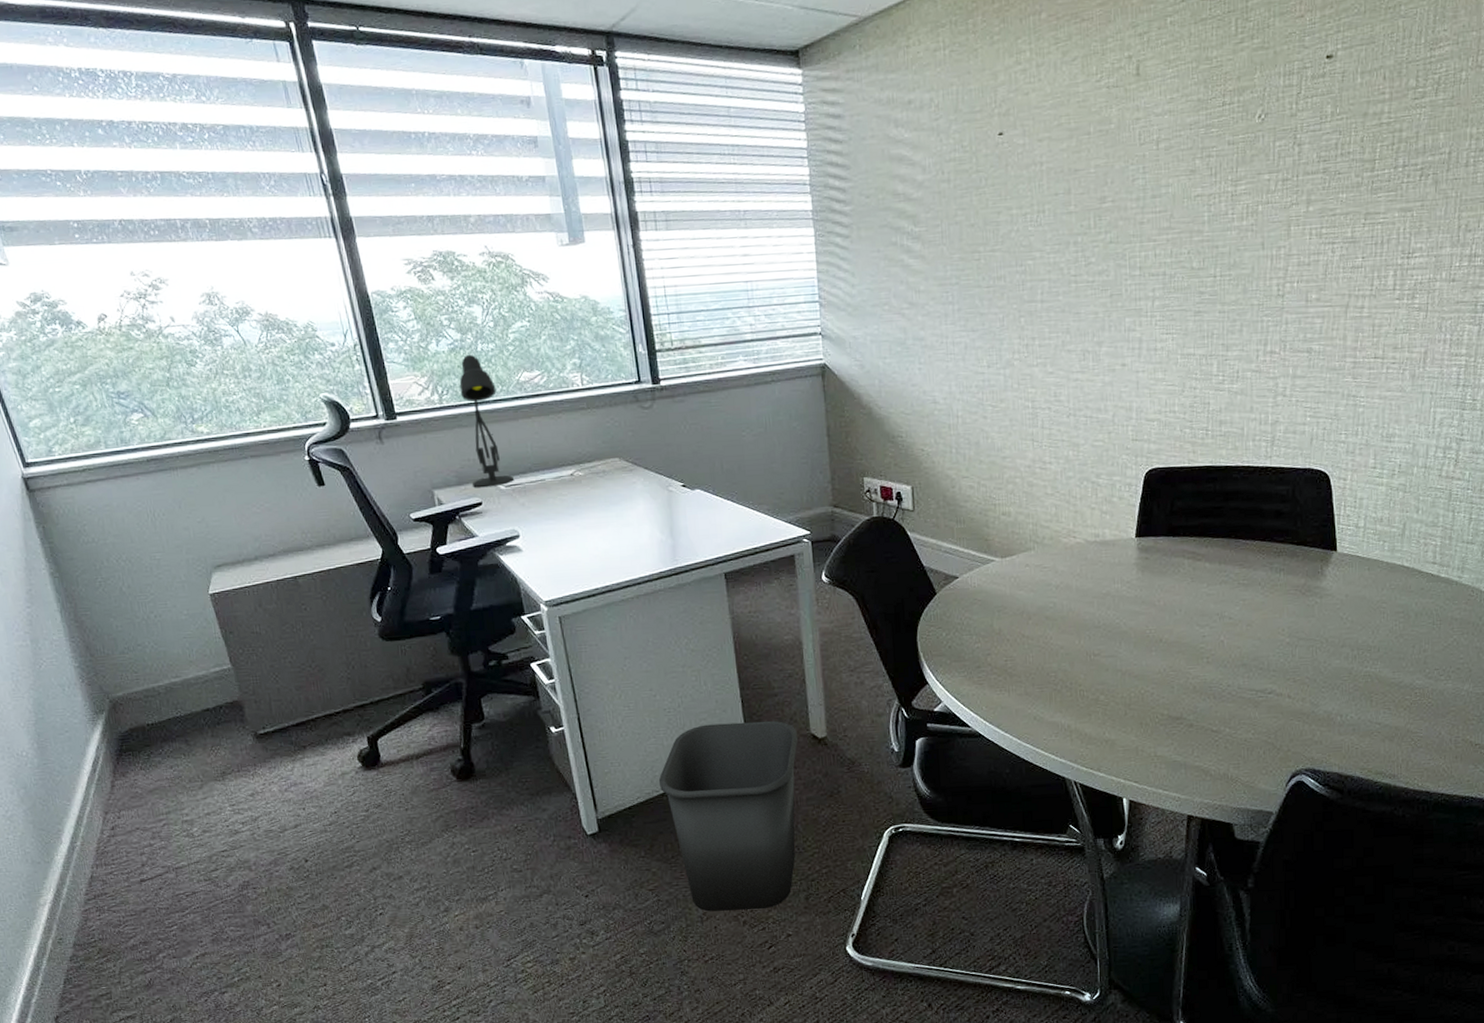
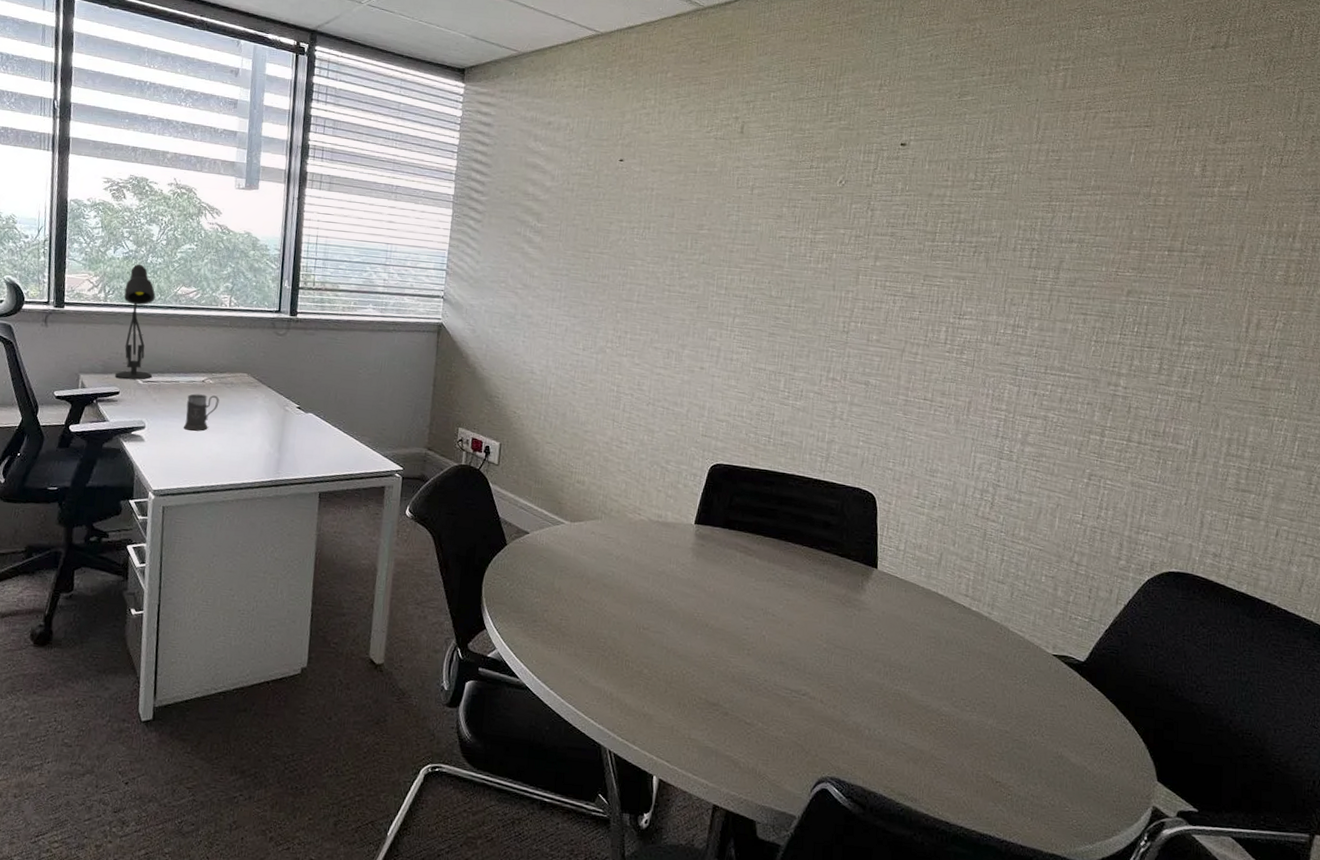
mug: none [558,488,595,531] -> present [184,393,220,431]
waste bin: present [659,720,799,912] -> none [219,631,358,828]

